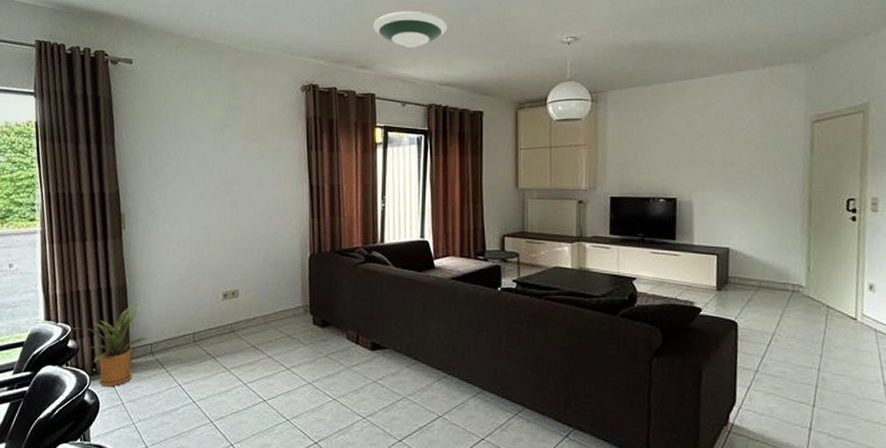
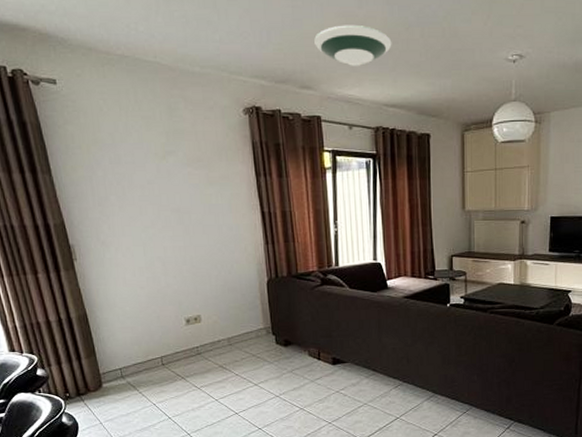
house plant: present [73,304,149,387] -> none [39,332,117,410]

